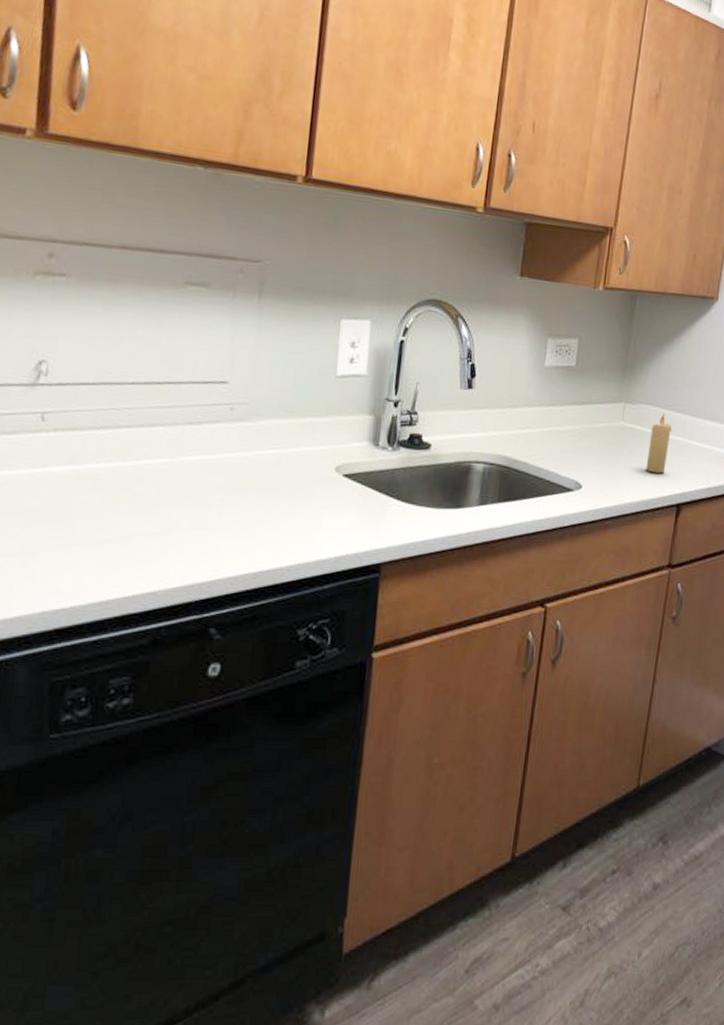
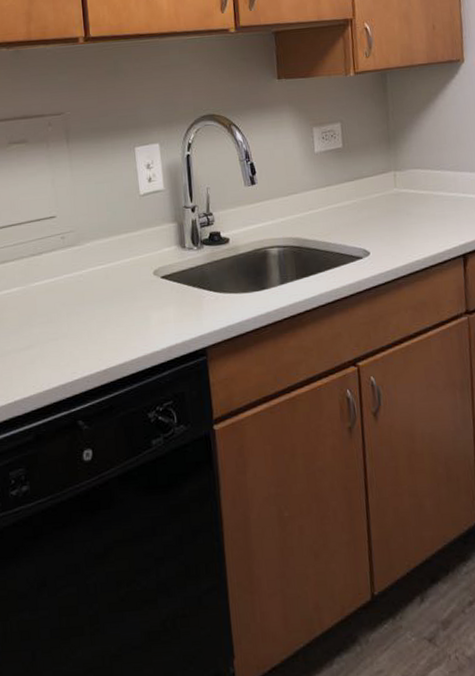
candle: present [646,414,672,474] -> none [424,174,445,230]

